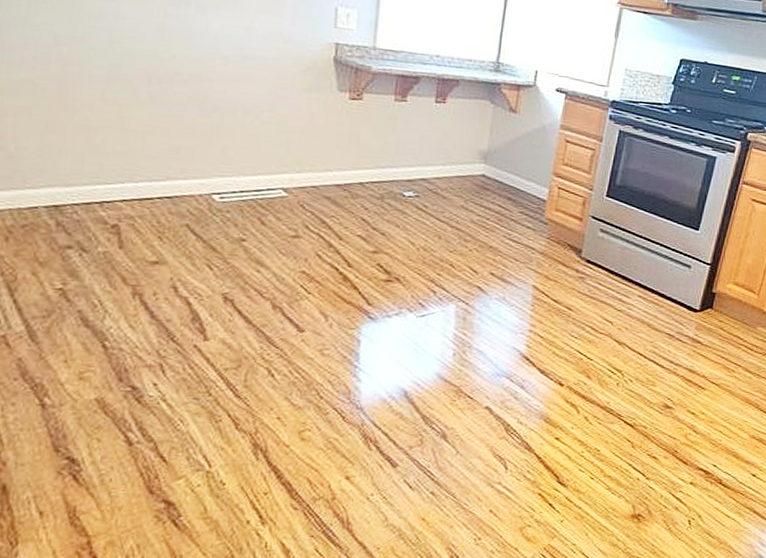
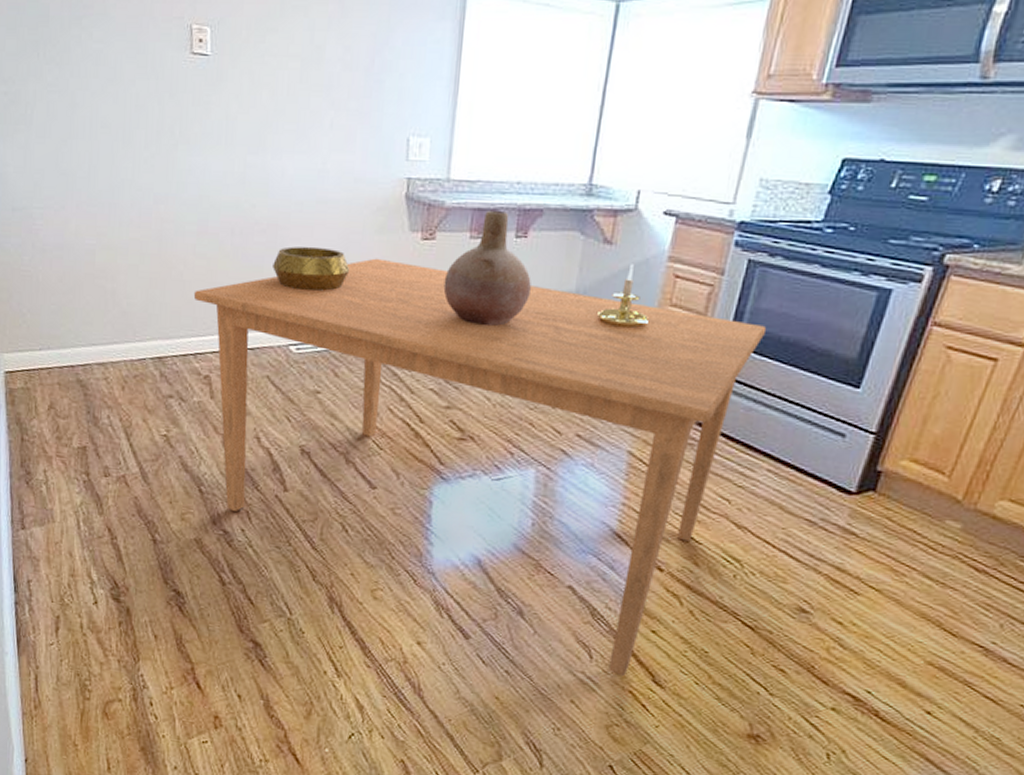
dining table: none [101,113,634,482] -> present [193,258,767,677]
decorative bowl: none [195,98,278,143] -> present [273,246,350,292]
vase: none [370,77,451,179] -> present [443,209,532,327]
candle holder: none [506,130,546,183] -> present [597,264,649,329]

